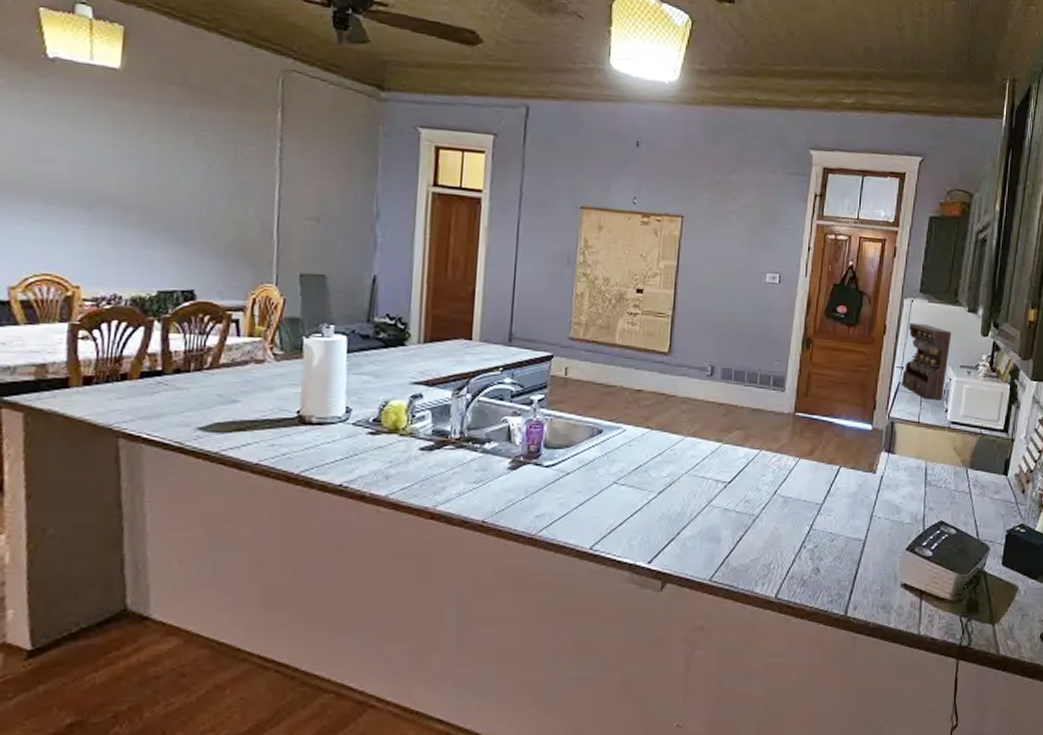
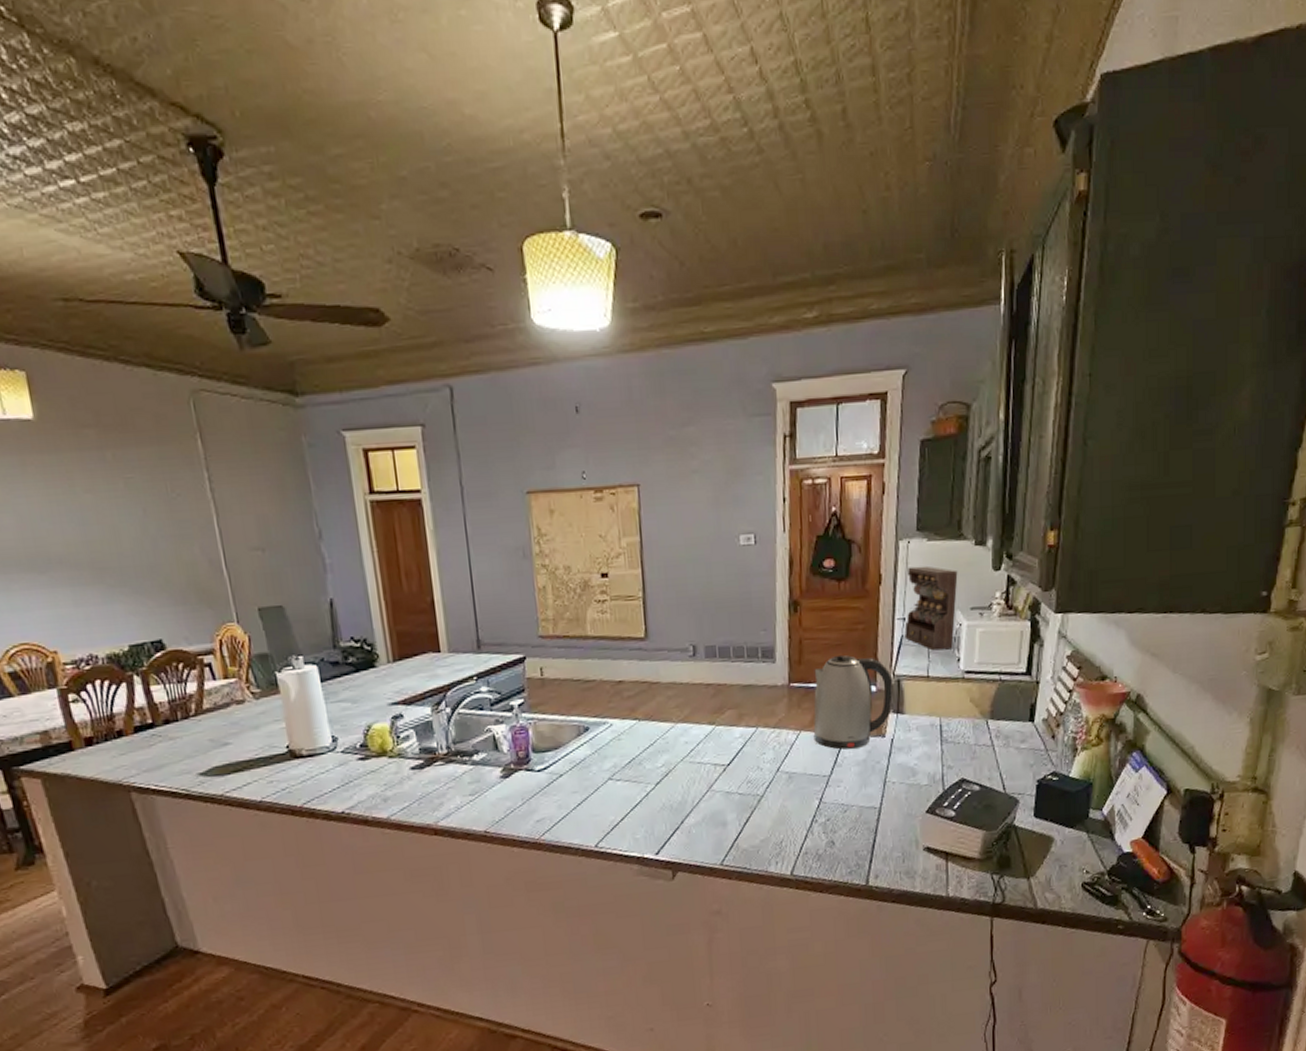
kettle: none [811,392,888,481] -> present [813,654,894,750]

